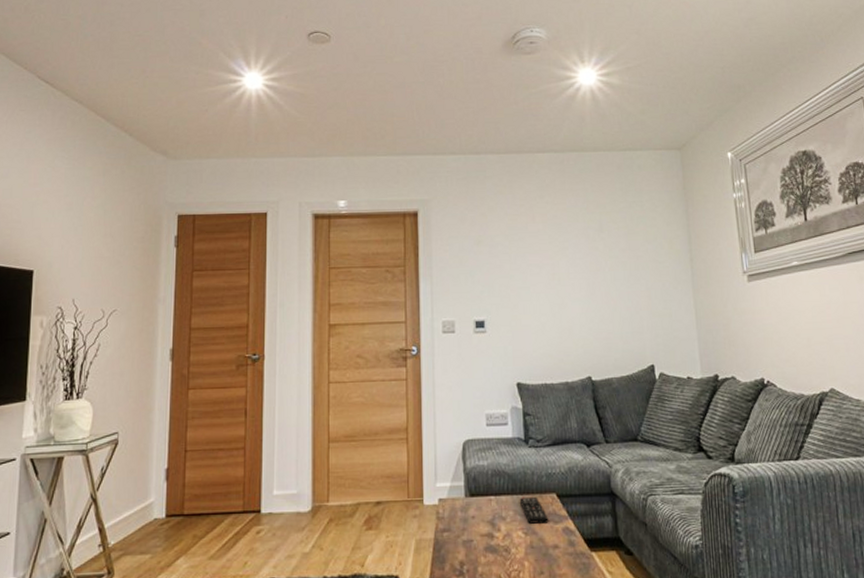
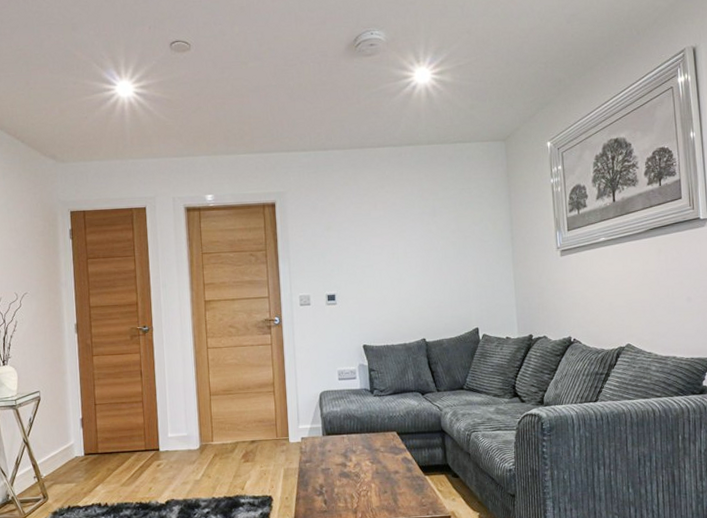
remote control: present [519,496,549,524] -> none [366,434,391,455]

